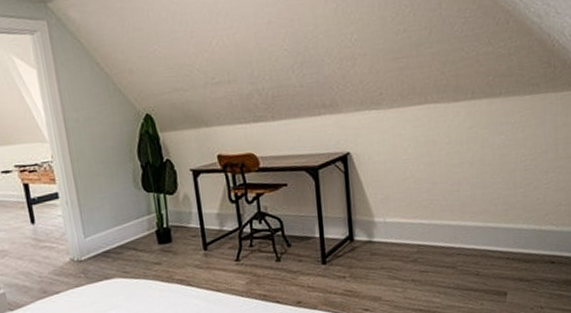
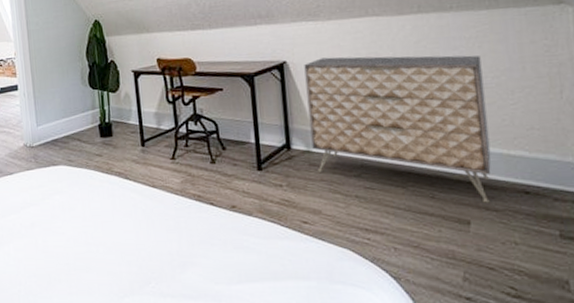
dresser: none [367,139,527,275] -> present [304,55,491,203]

